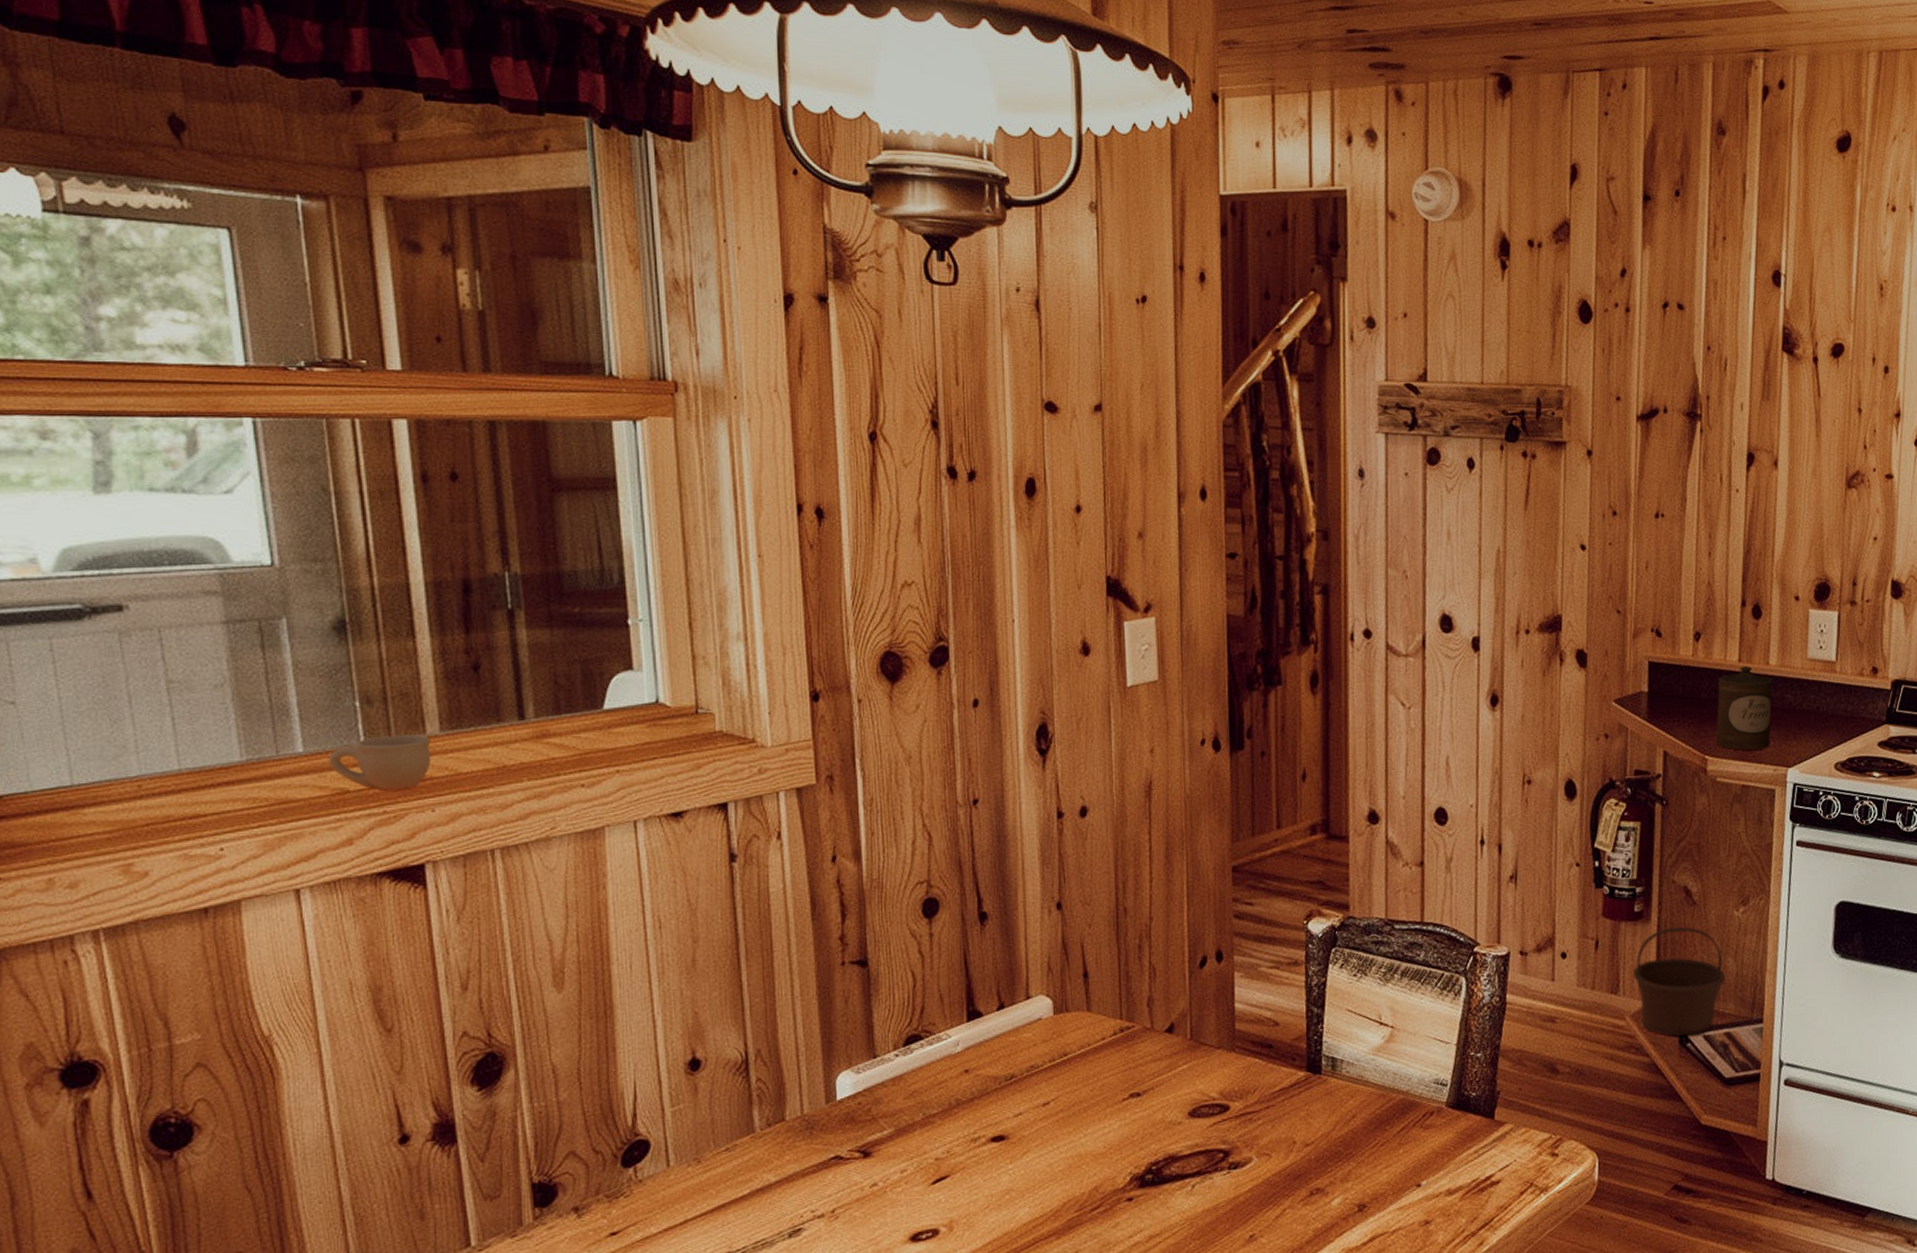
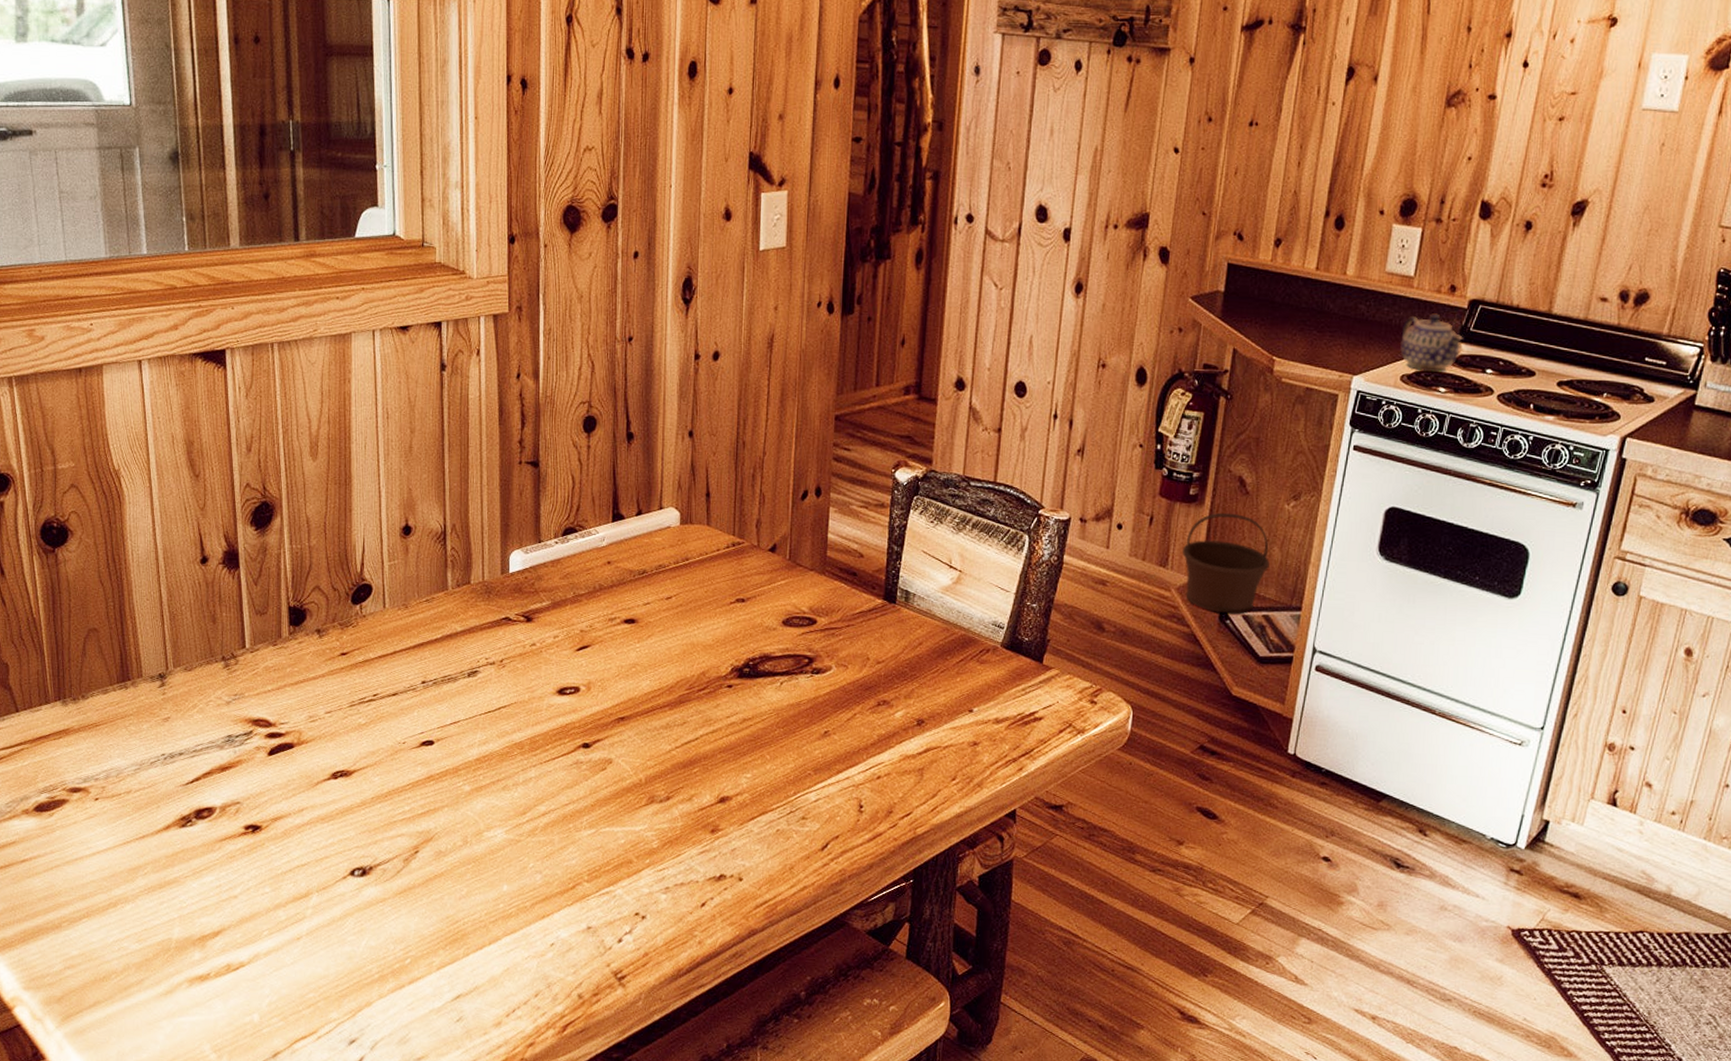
cup: present [328,734,431,792] -> none [163,246,233,291]
canister: present [1716,666,1773,751] -> none [1286,274,1348,355]
teapot: none [1829,697,1890,757] -> present [1399,313,1463,372]

